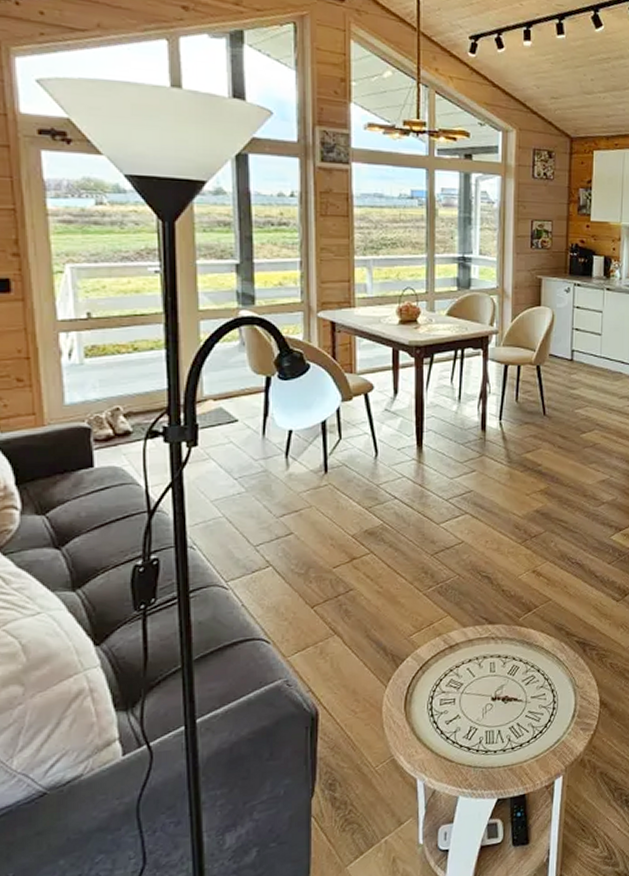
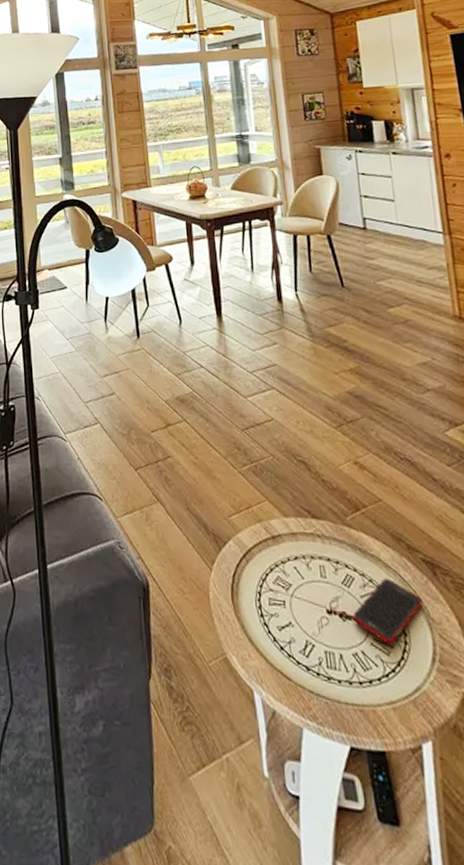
cell phone: none [514,661,572,713] -> present [353,578,423,645]

